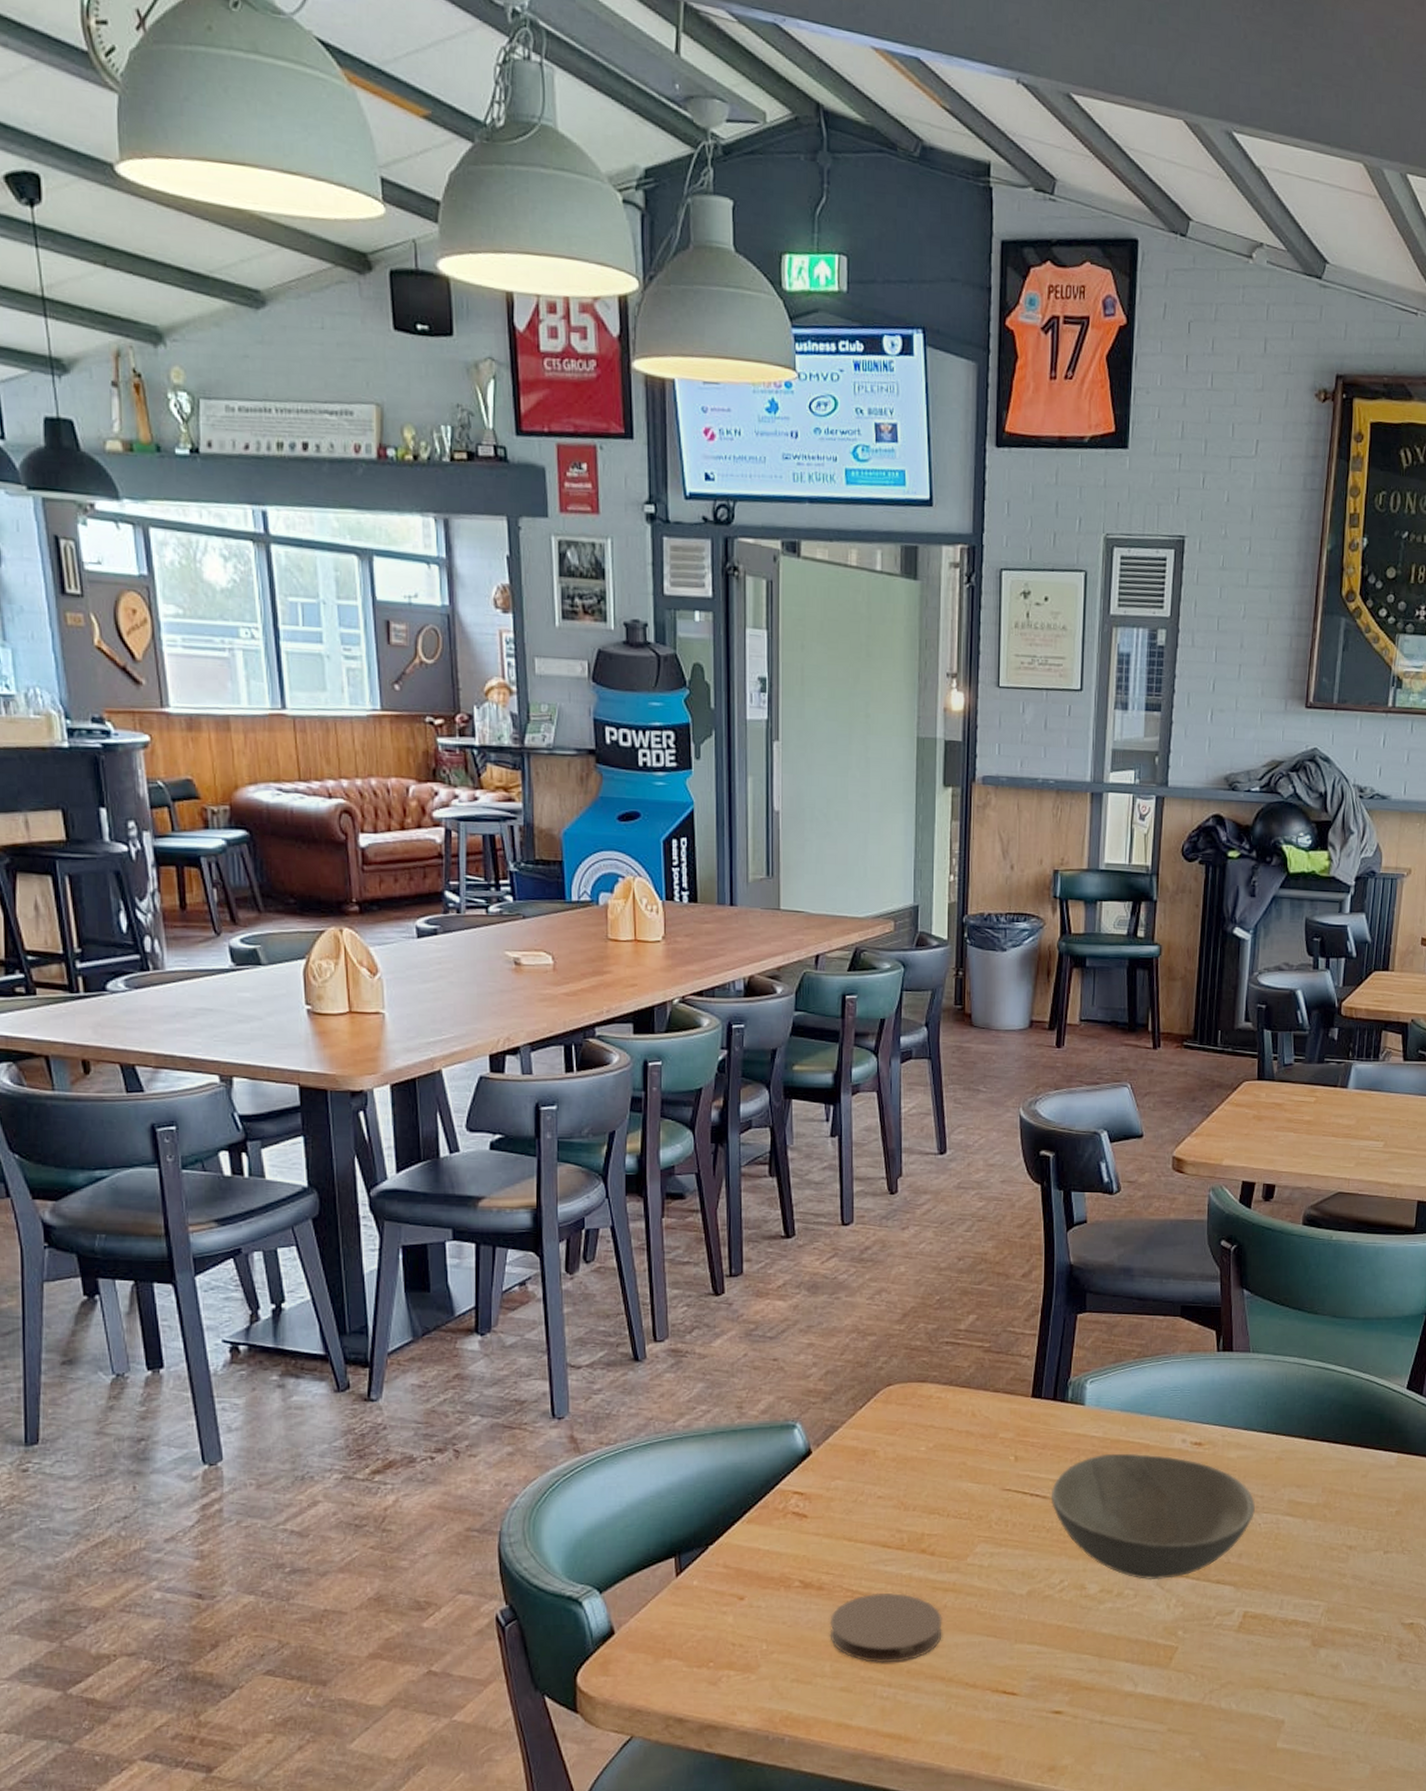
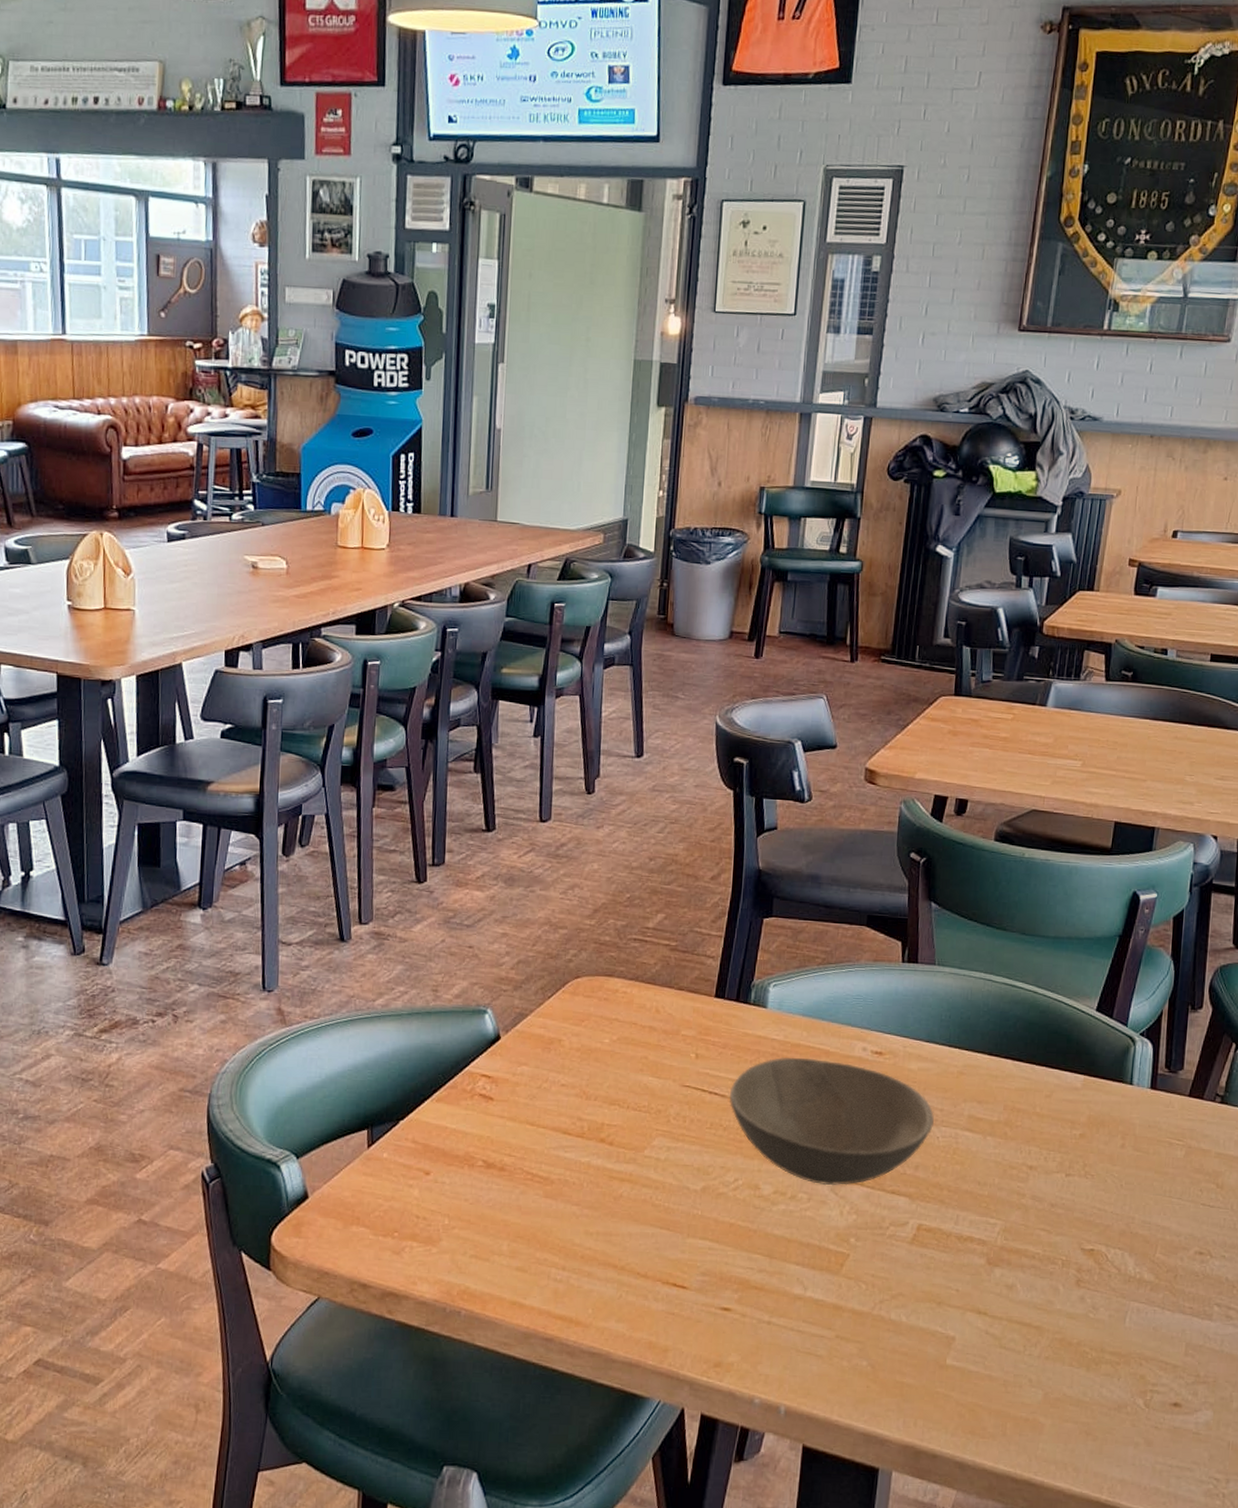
coaster: present [830,1593,942,1663] -> none [508,1177,618,1247]

